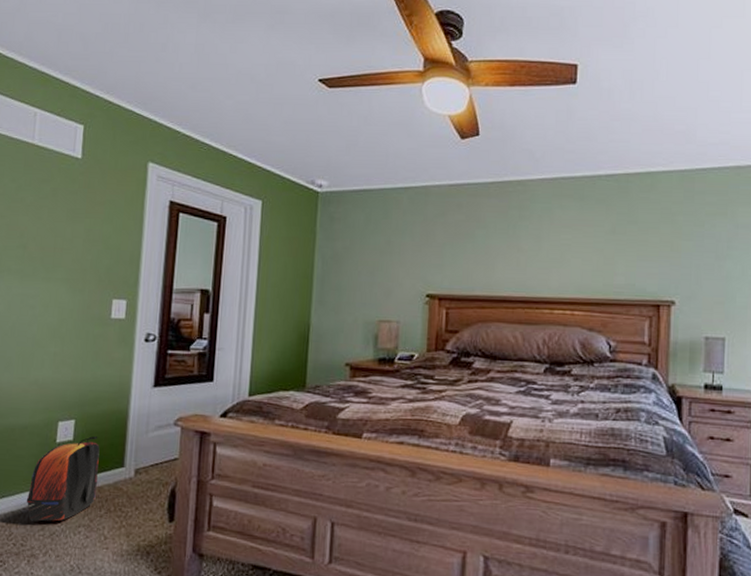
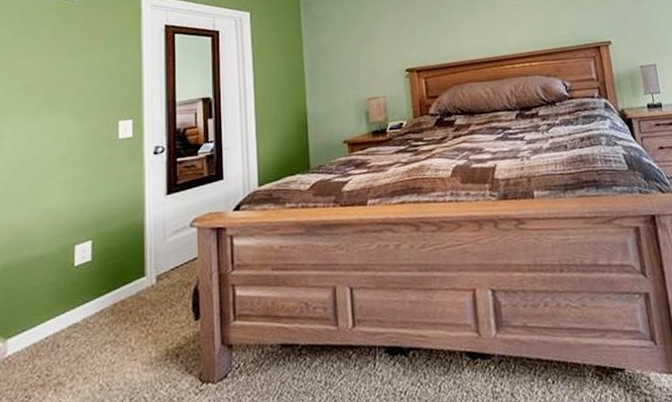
backpack: present [26,436,100,522] -> none [48,252,120,349]

